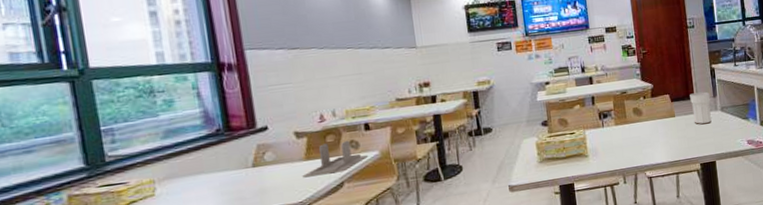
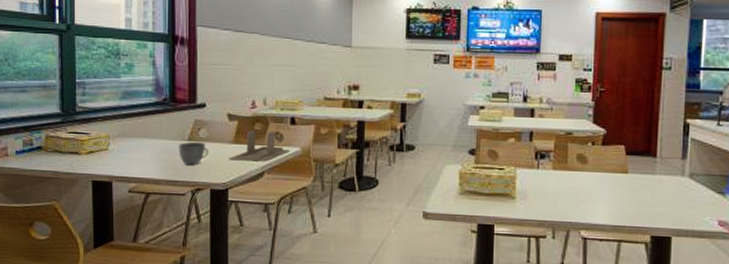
cup: none [242,165,279,193] -> present [178,141,209,165]
cup: present [690,92,712,125] -> none [651,149,678,191]

